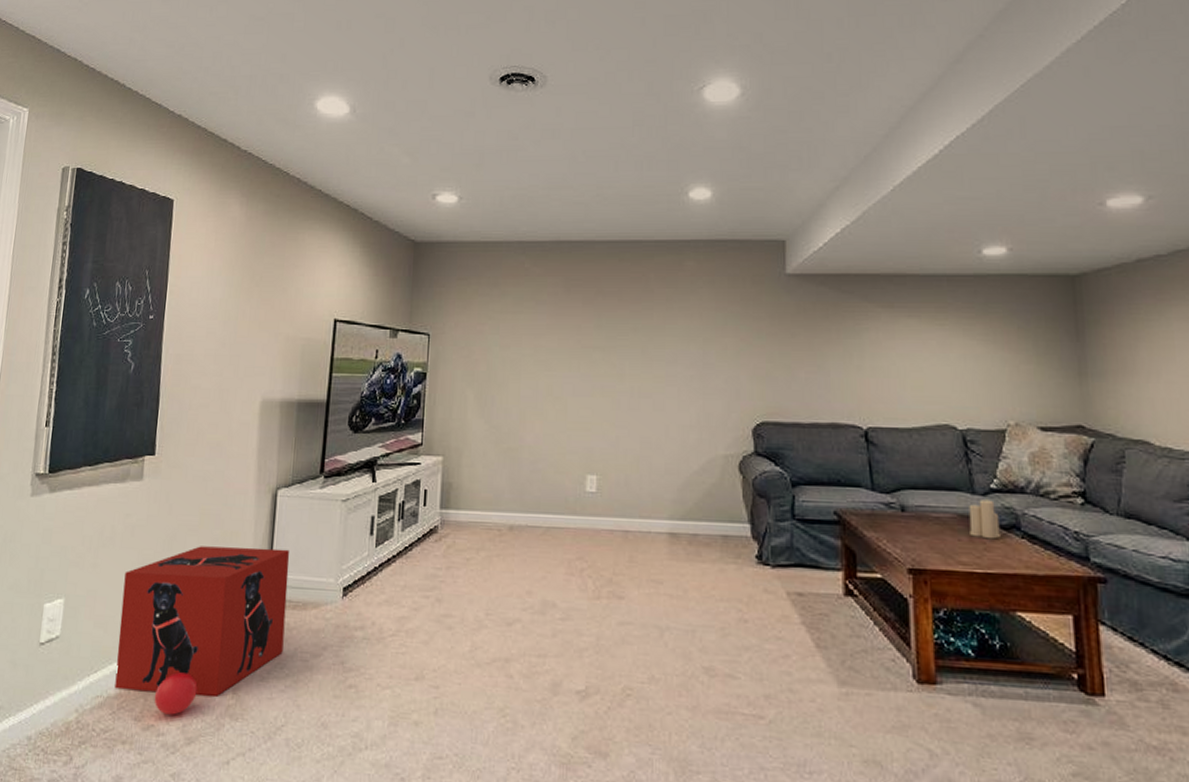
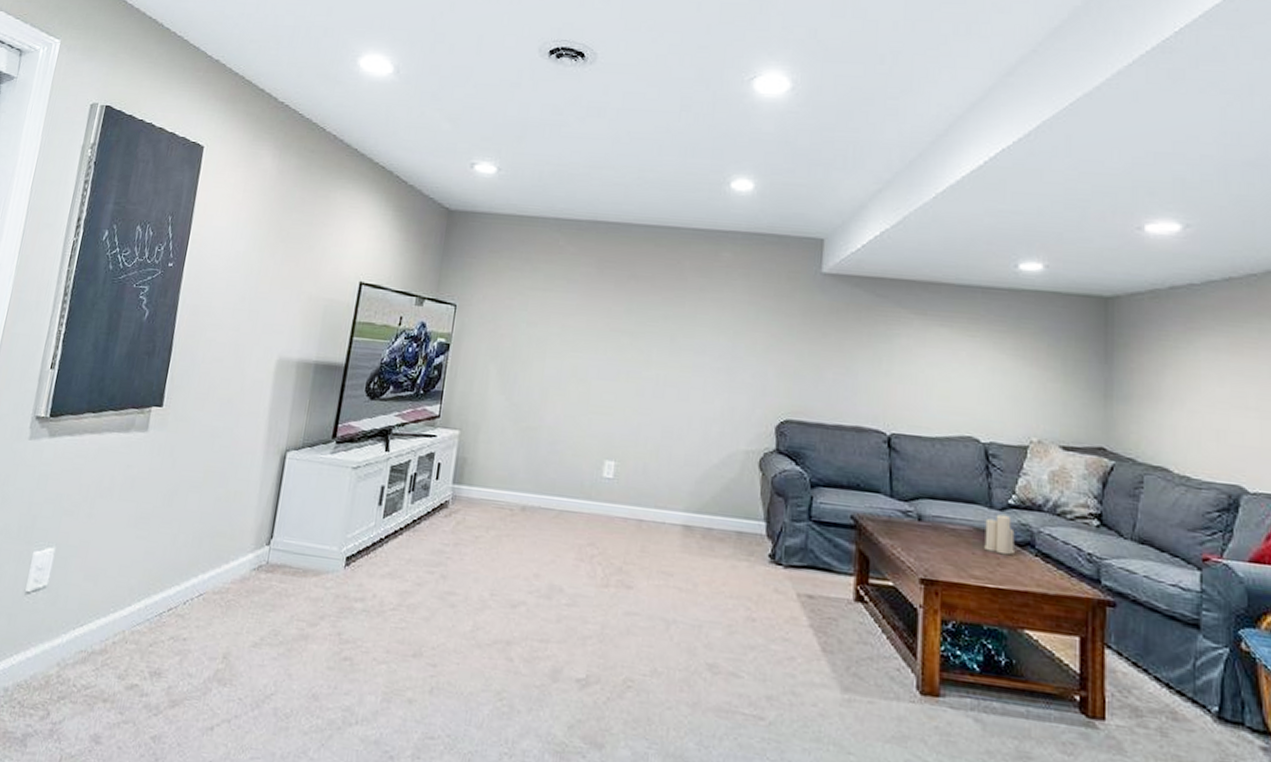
storage box: present [114,546,290,696] -> none [100,503,294,660]
ball: present [154,672,198,715] -> none [140,631,187,676]

